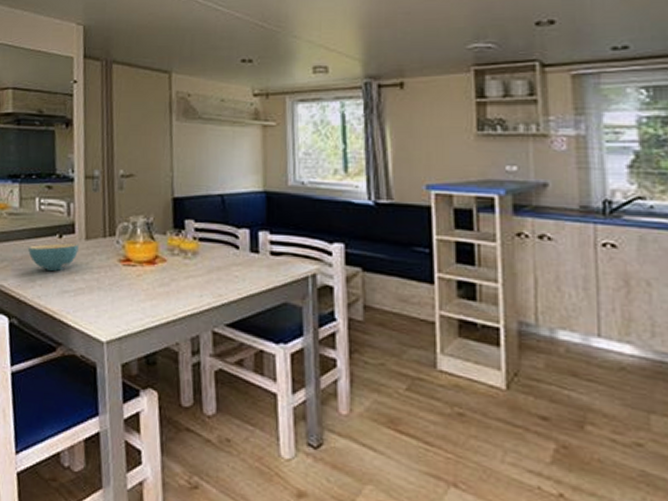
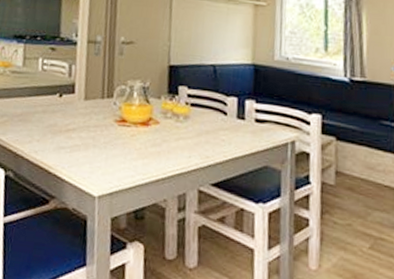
cereal bowl: present [28,243,79,272] -> none [28,102,78,128]

